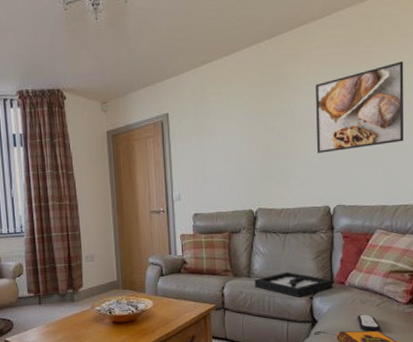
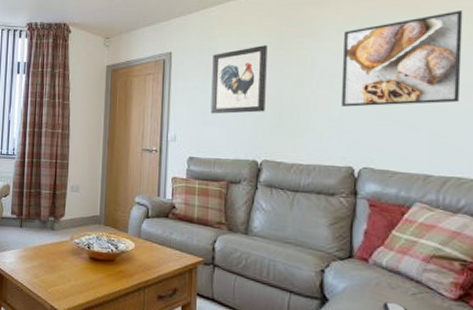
wall art: none [206,101,256,171] -> present [210,45,268,114]
decorative tray: present [254,271,333,297] -> none [252,235,353,268]

